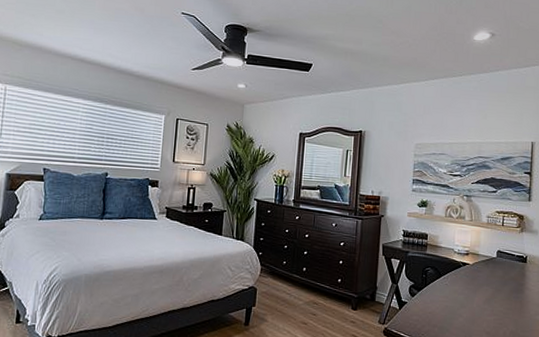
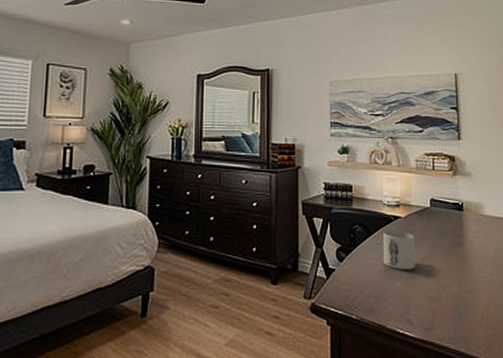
mug: none [449,275,480,308] -> present [382,231,415,270]

